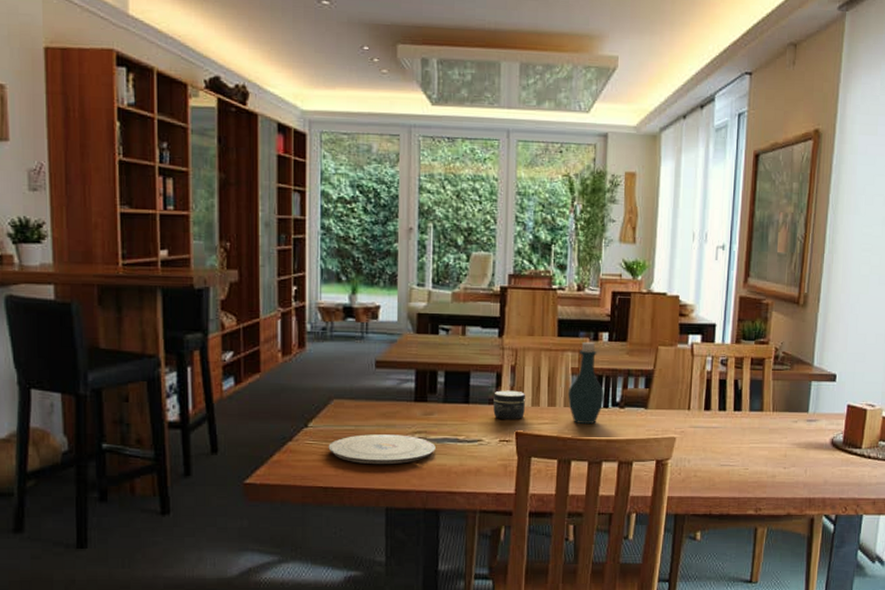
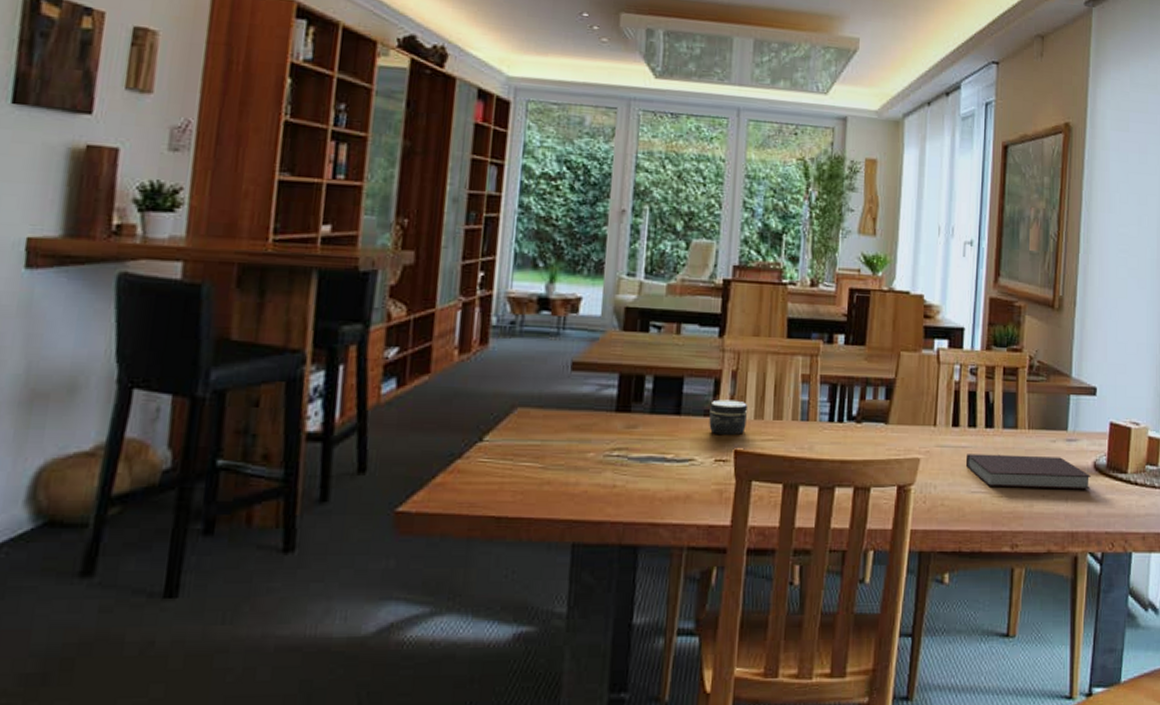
plate: present [328,434,436,465] -> none [506,451,638,489]
bottle: present [567,341,604,425] -> none [796,344,839,442]
notebook: none [716,433,828,463] -> present [965,454,1091,490]

